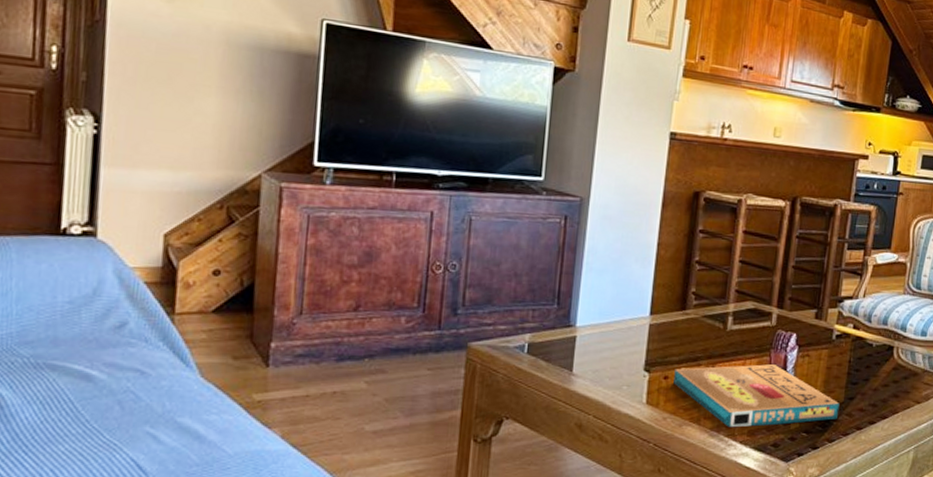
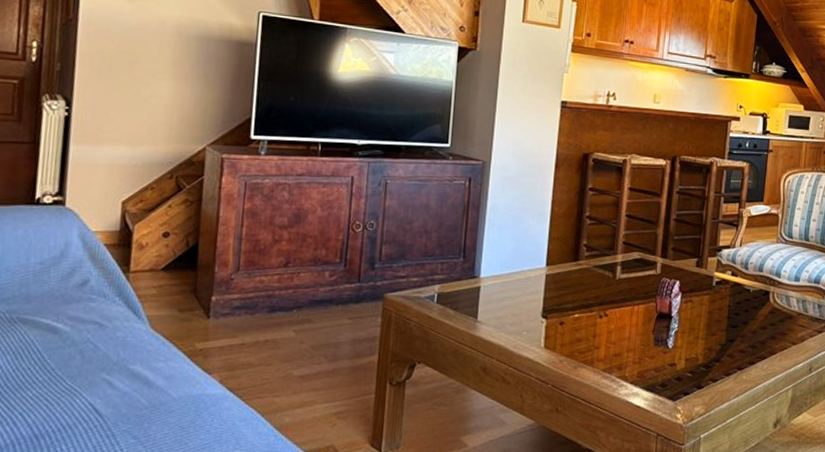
pizza box: present [673,364,840,428] -> none [569,310,722,369]

